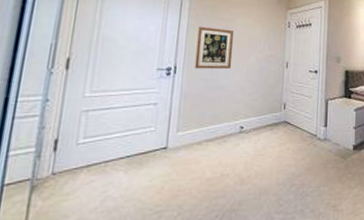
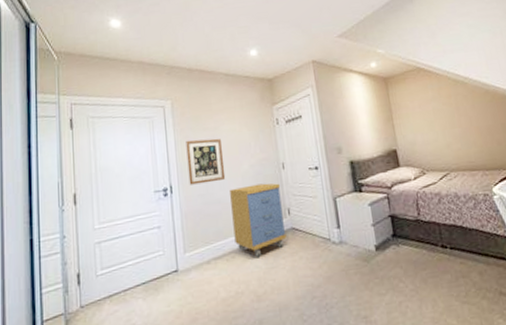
storage cabinet: none [229,77,282,143] -> present [230,183,287,257]

